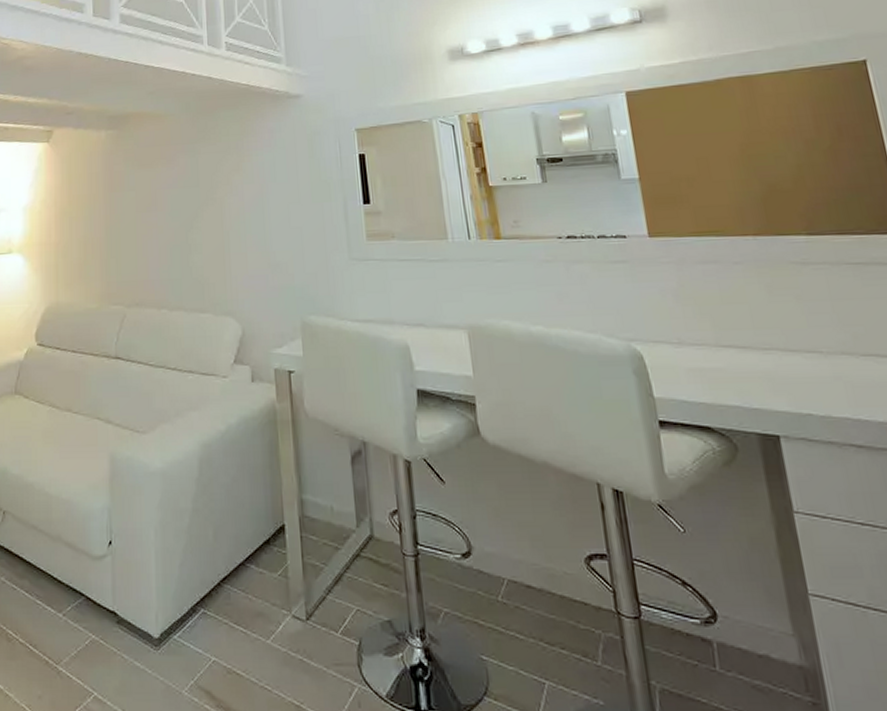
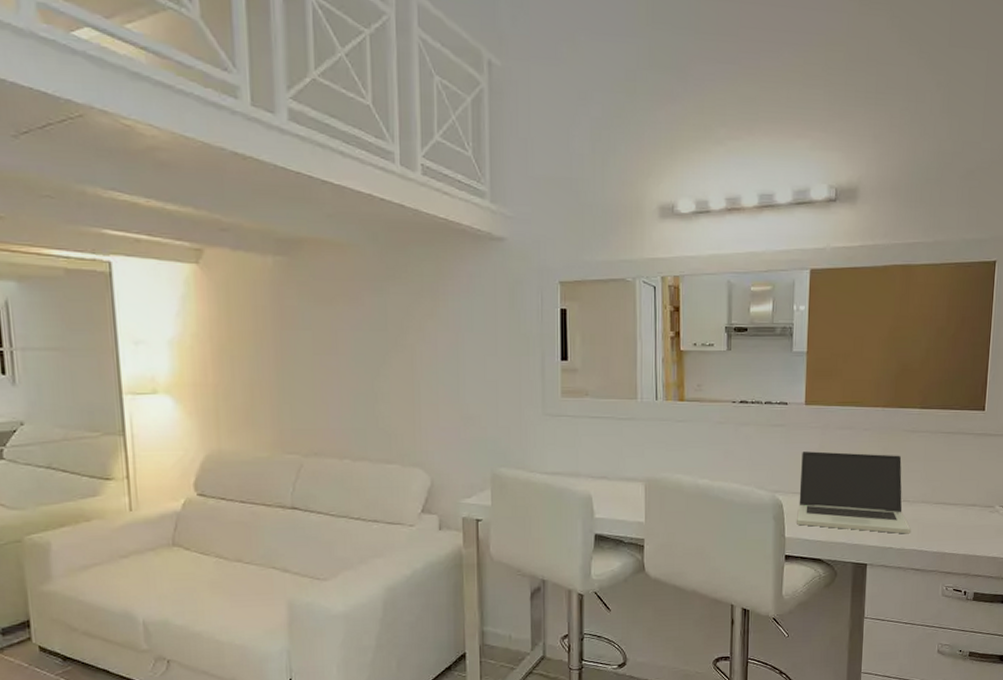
laptop: none [656,291,835,396] -> present [797,451,911,534]

